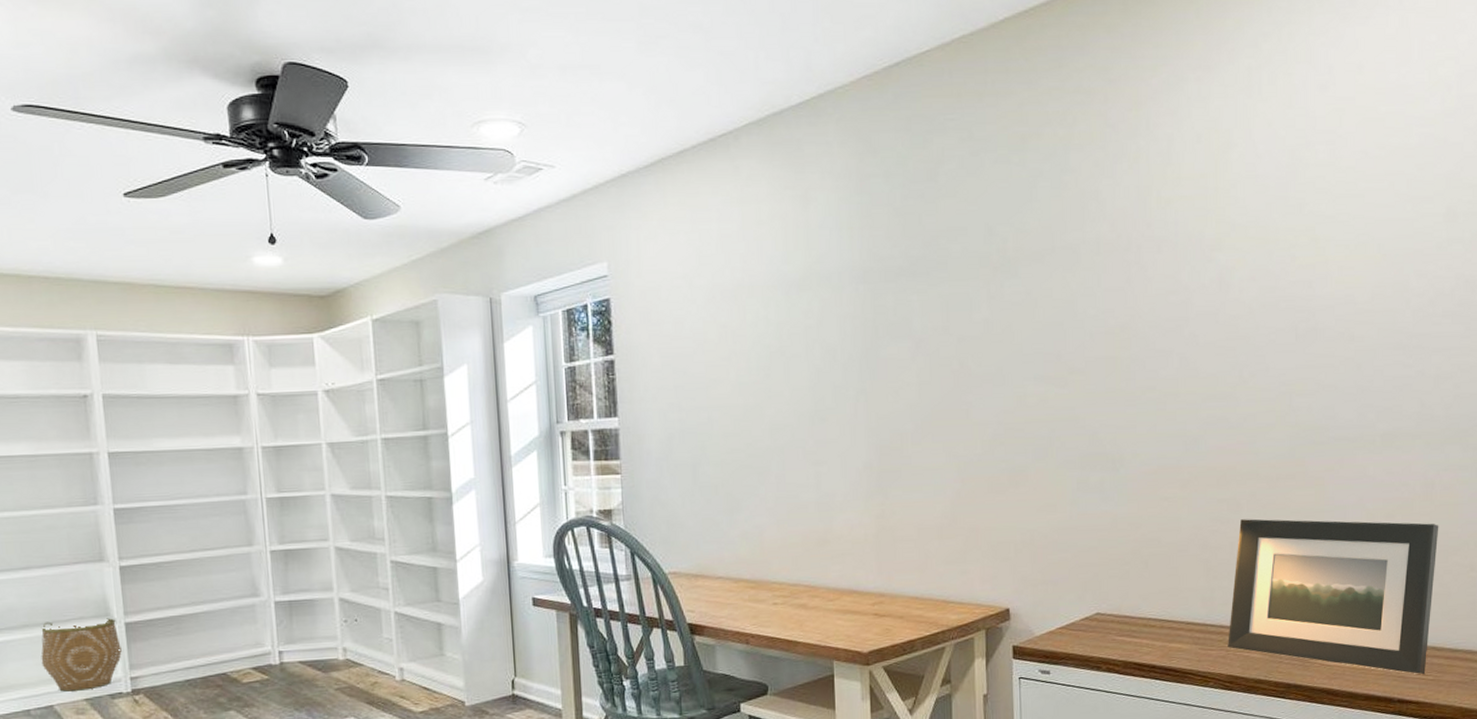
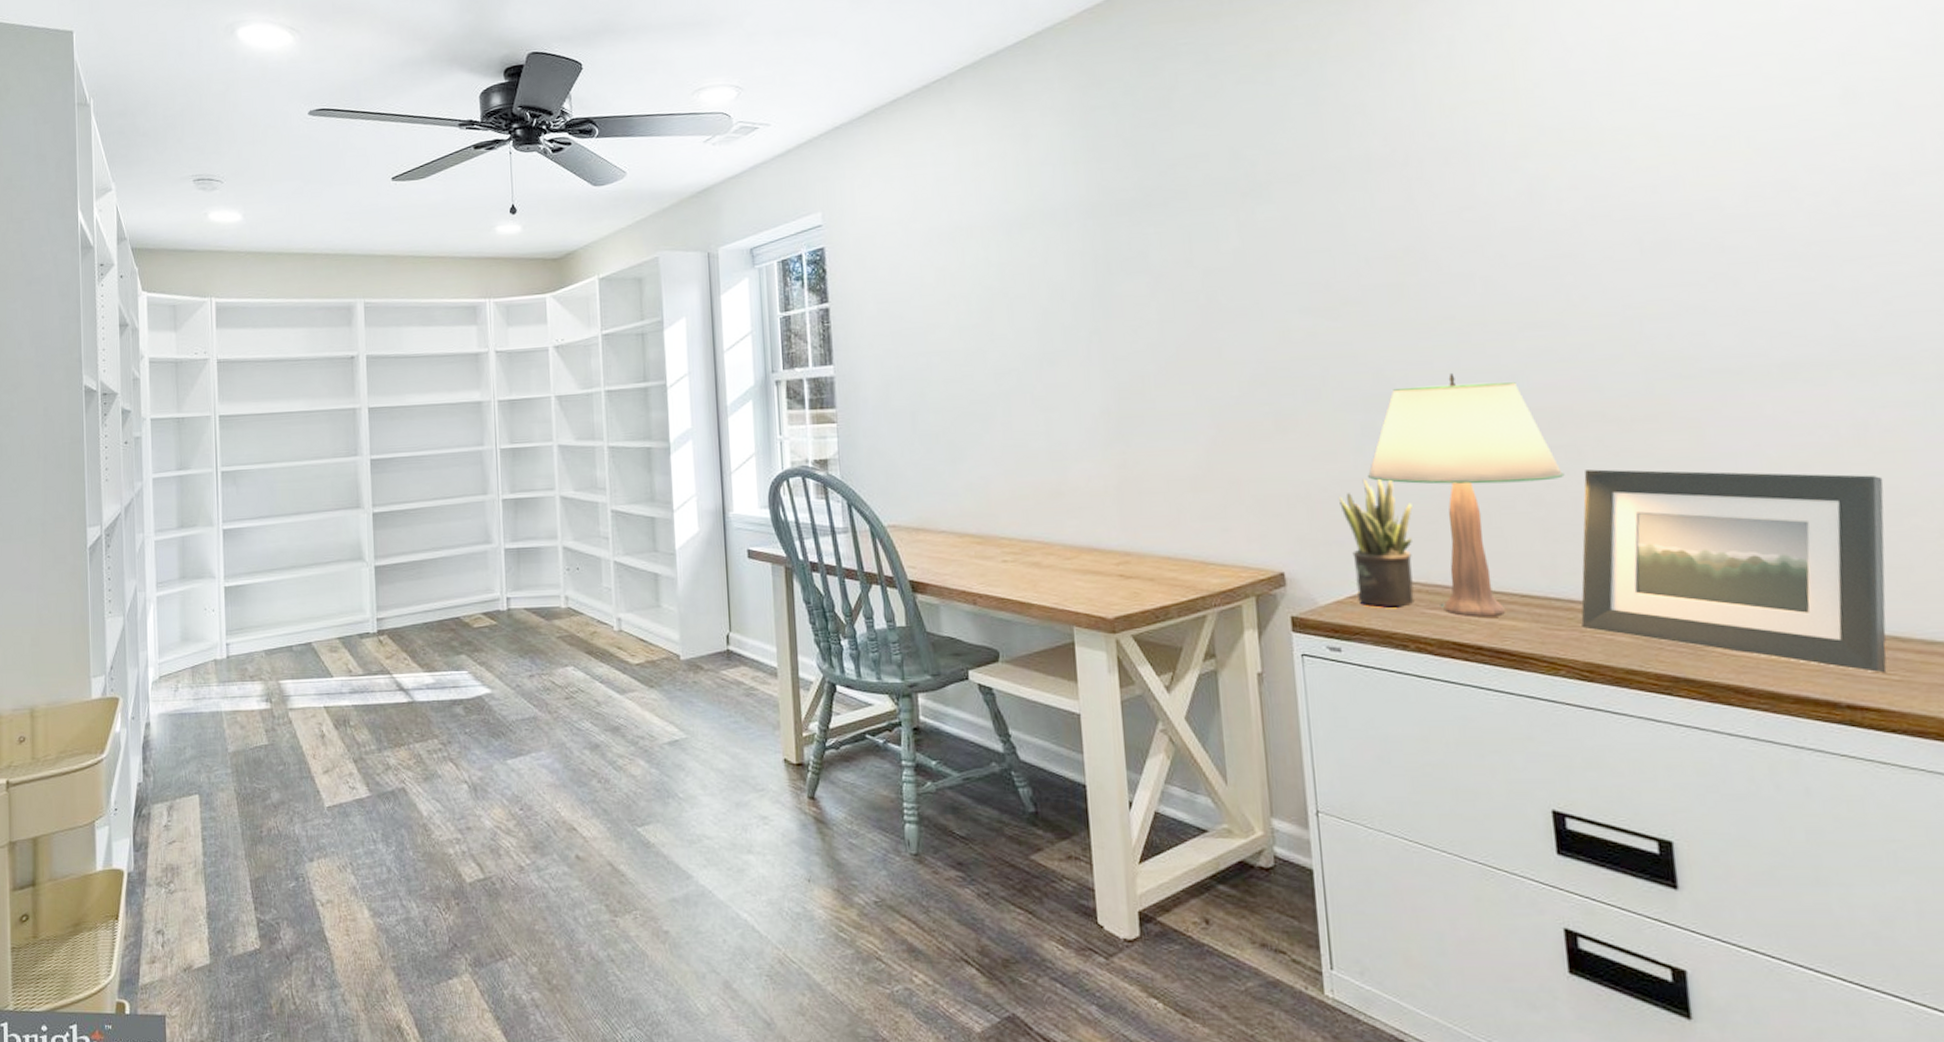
basket: present [41,618,122,692] -> none [304,561,371,630]
potted plant: none [1056,527,1112,636] -> present [1339,479,1414,607]
table lamp: none [1079,436,1226,642] -> present [1366,372,1565,618]

